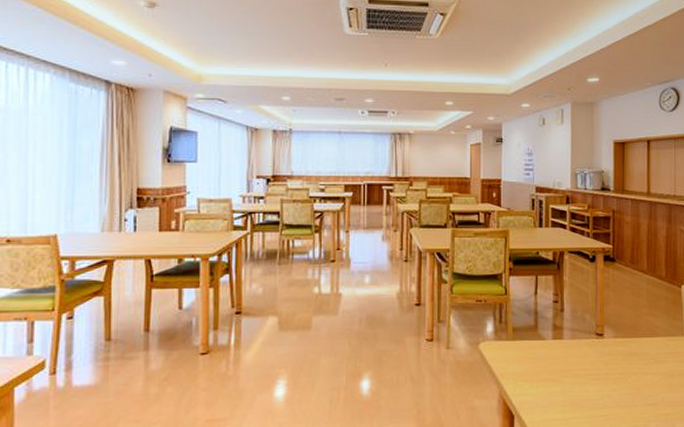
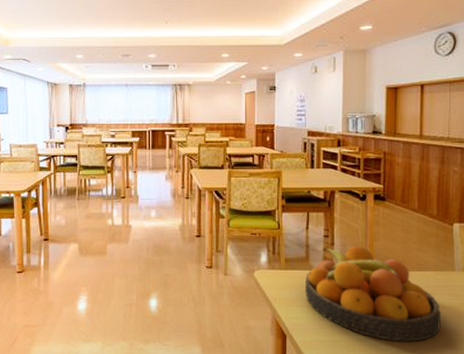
fruit bowl: none [534,311,672,416] -> present [305,245,441,342]

